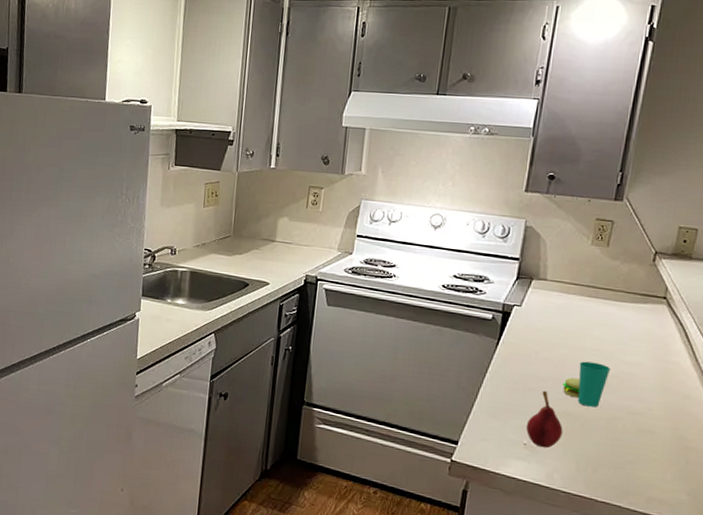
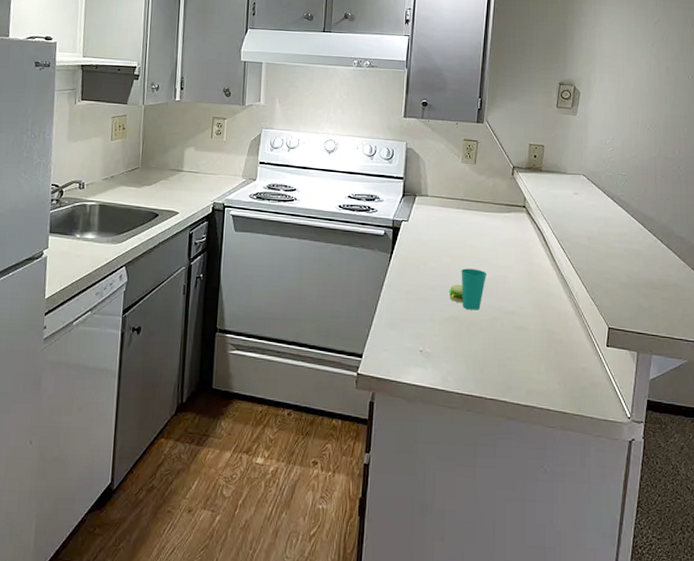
fruit: present [525,390,563,448] -> none [420,298,452,353]

